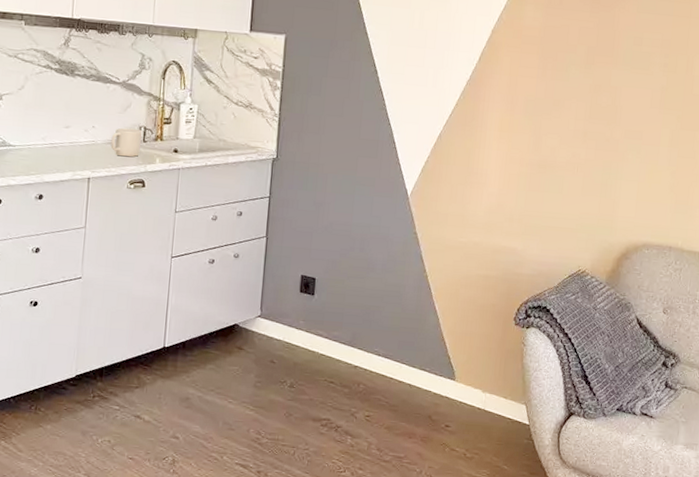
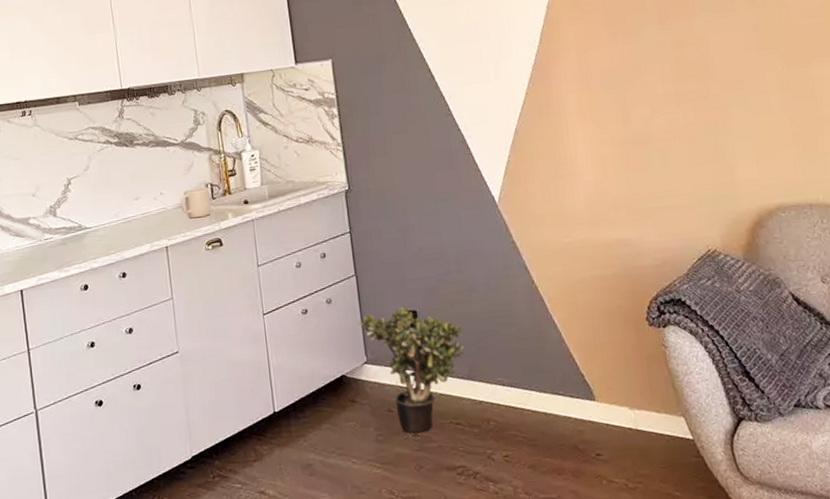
potted plant: none [259,272,353,385] -> present [357,307,465,433]

